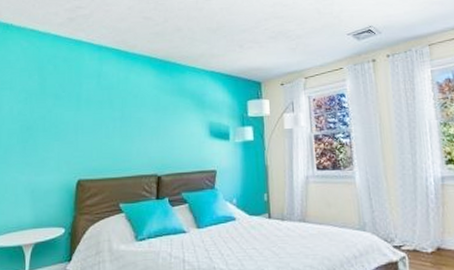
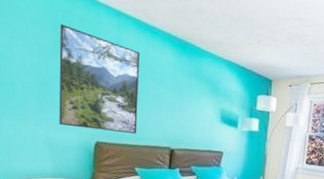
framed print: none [41,67,122,168] -> present [58,23,141,135]

